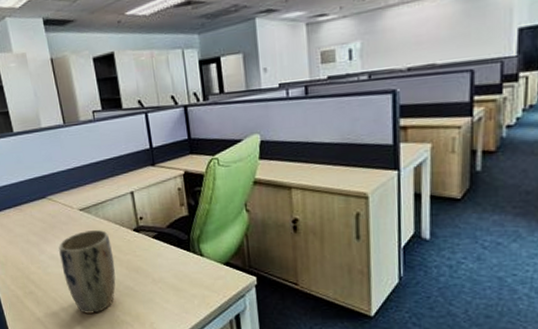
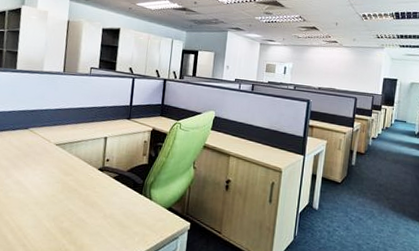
plant pot: present [58,229,116,314] -> none [23,163,76,240]

